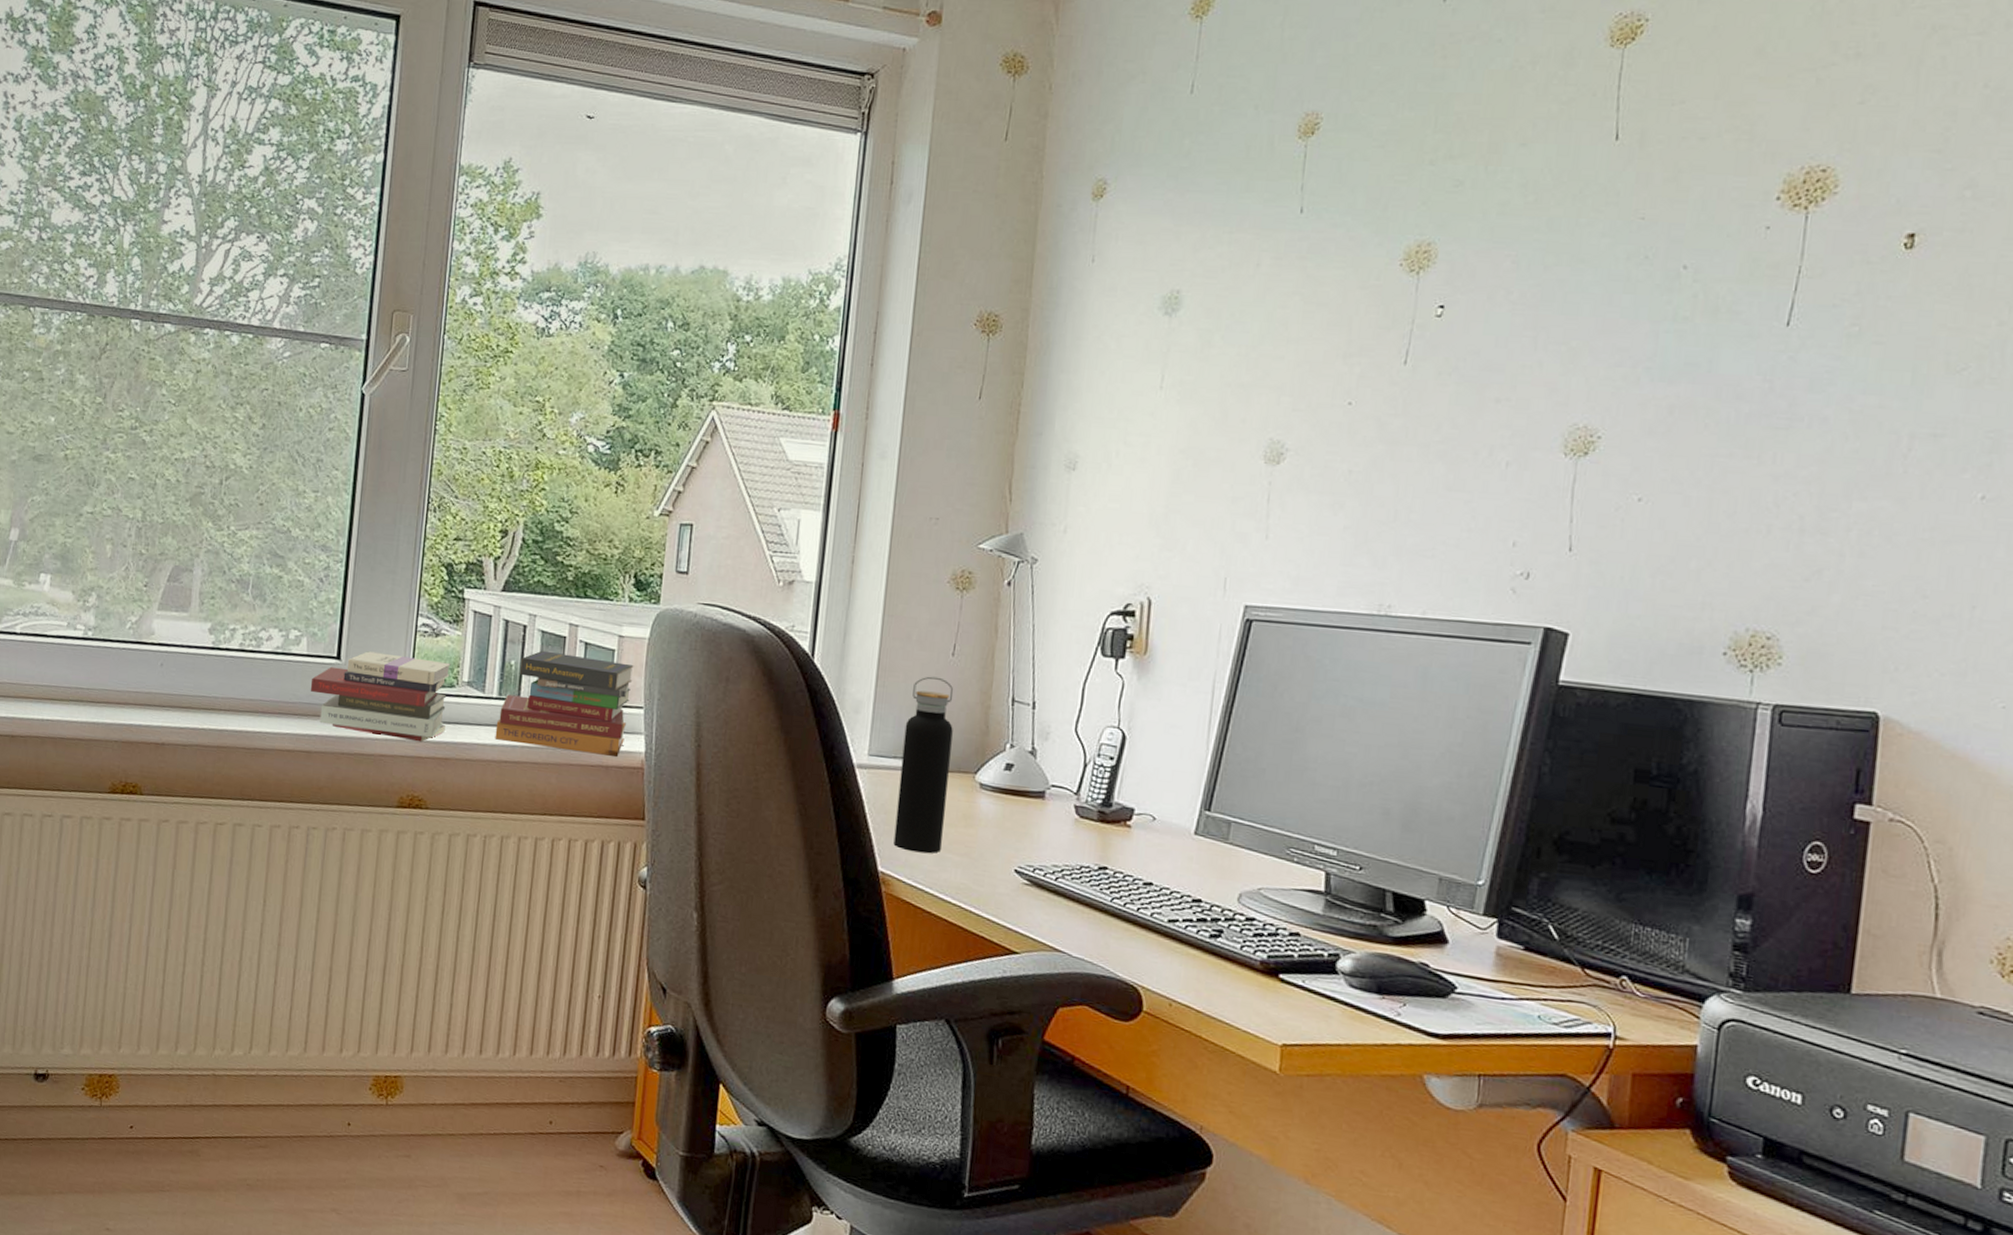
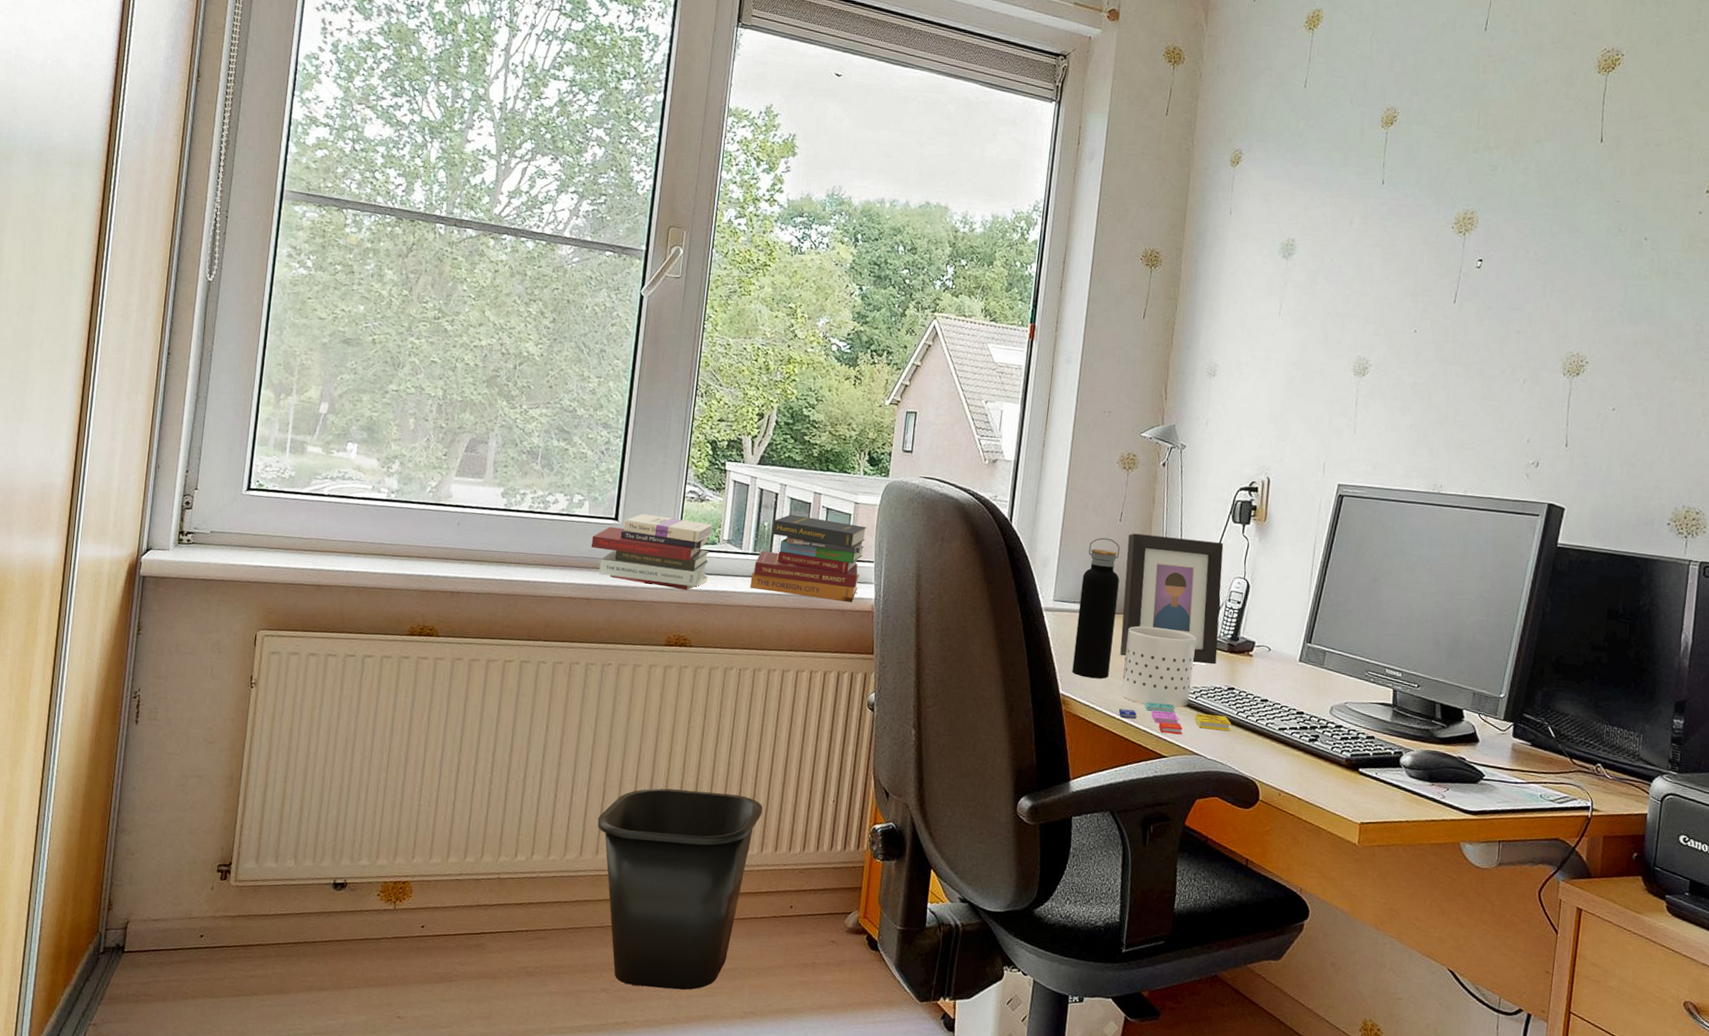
waste bin: none [323,976,515,1216] -> present [597,788,763,990]
picture frame: none [955,670,1091,838] -> present [1120,533,1224,665]
books: none [955,883,1104,926] -> present [1119,701,1231,735]
mug: none [957,787,1056,892] -> present [1121,626,1196,708]

